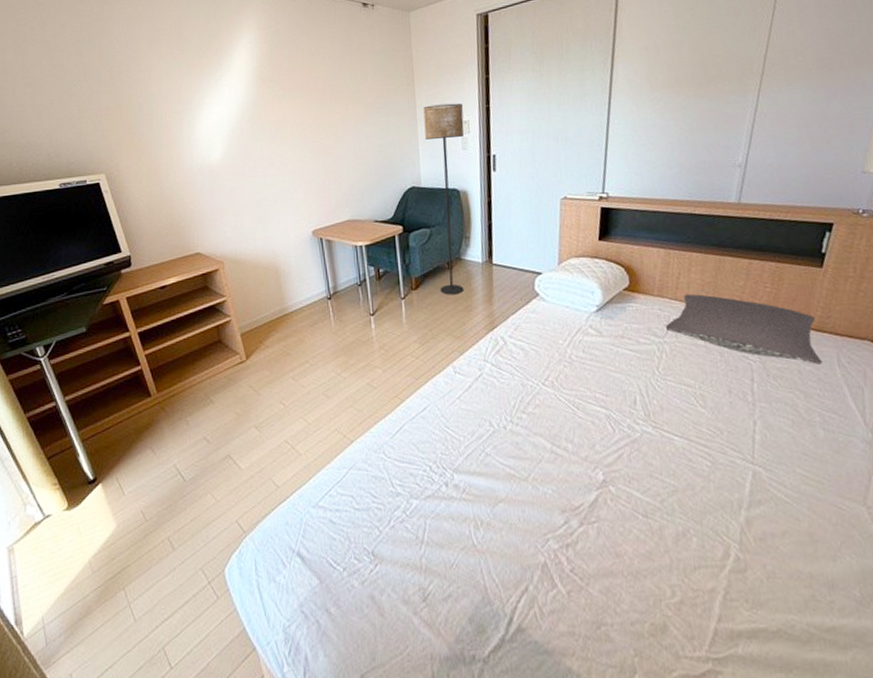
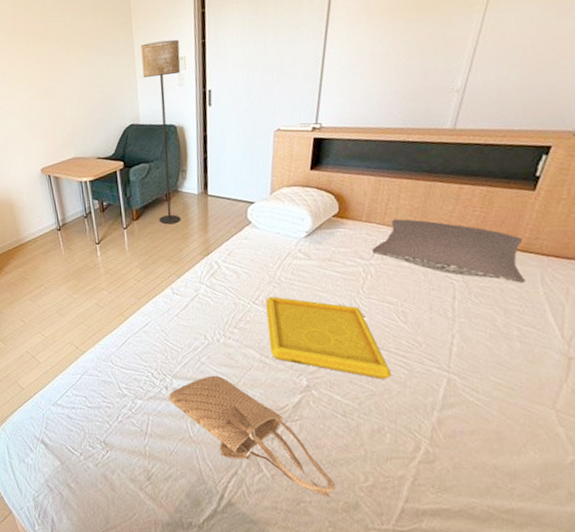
tote bag: none [448,469,640,619] -> present [168,375,335,498]
serving tray: none [556,377,695,473] -> present [265,297,392,379]

